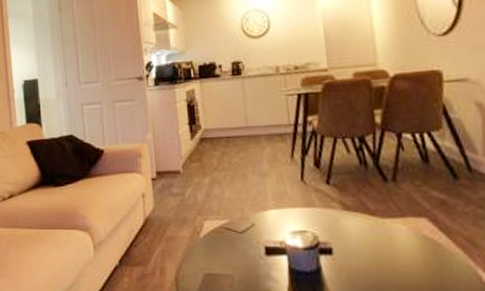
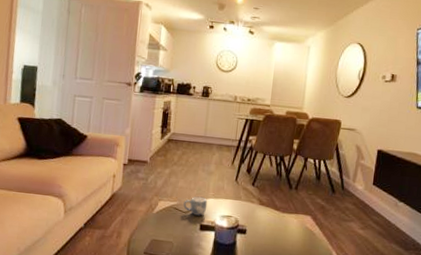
mug: none [236,208,270,235] -> present [183,196,208,216]

